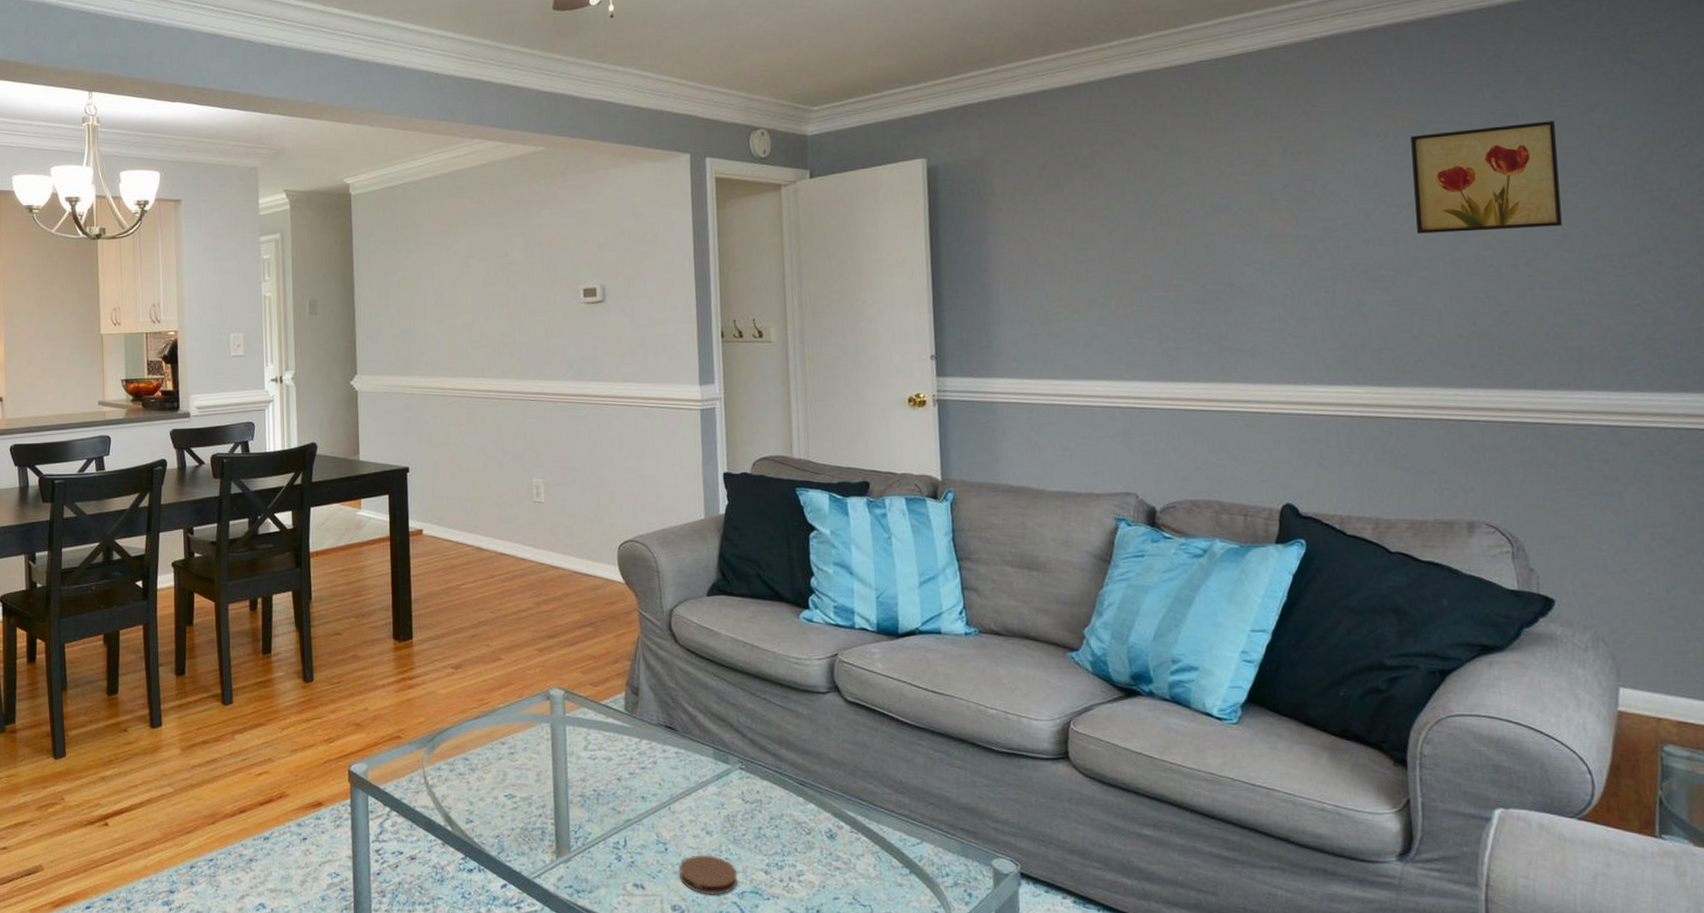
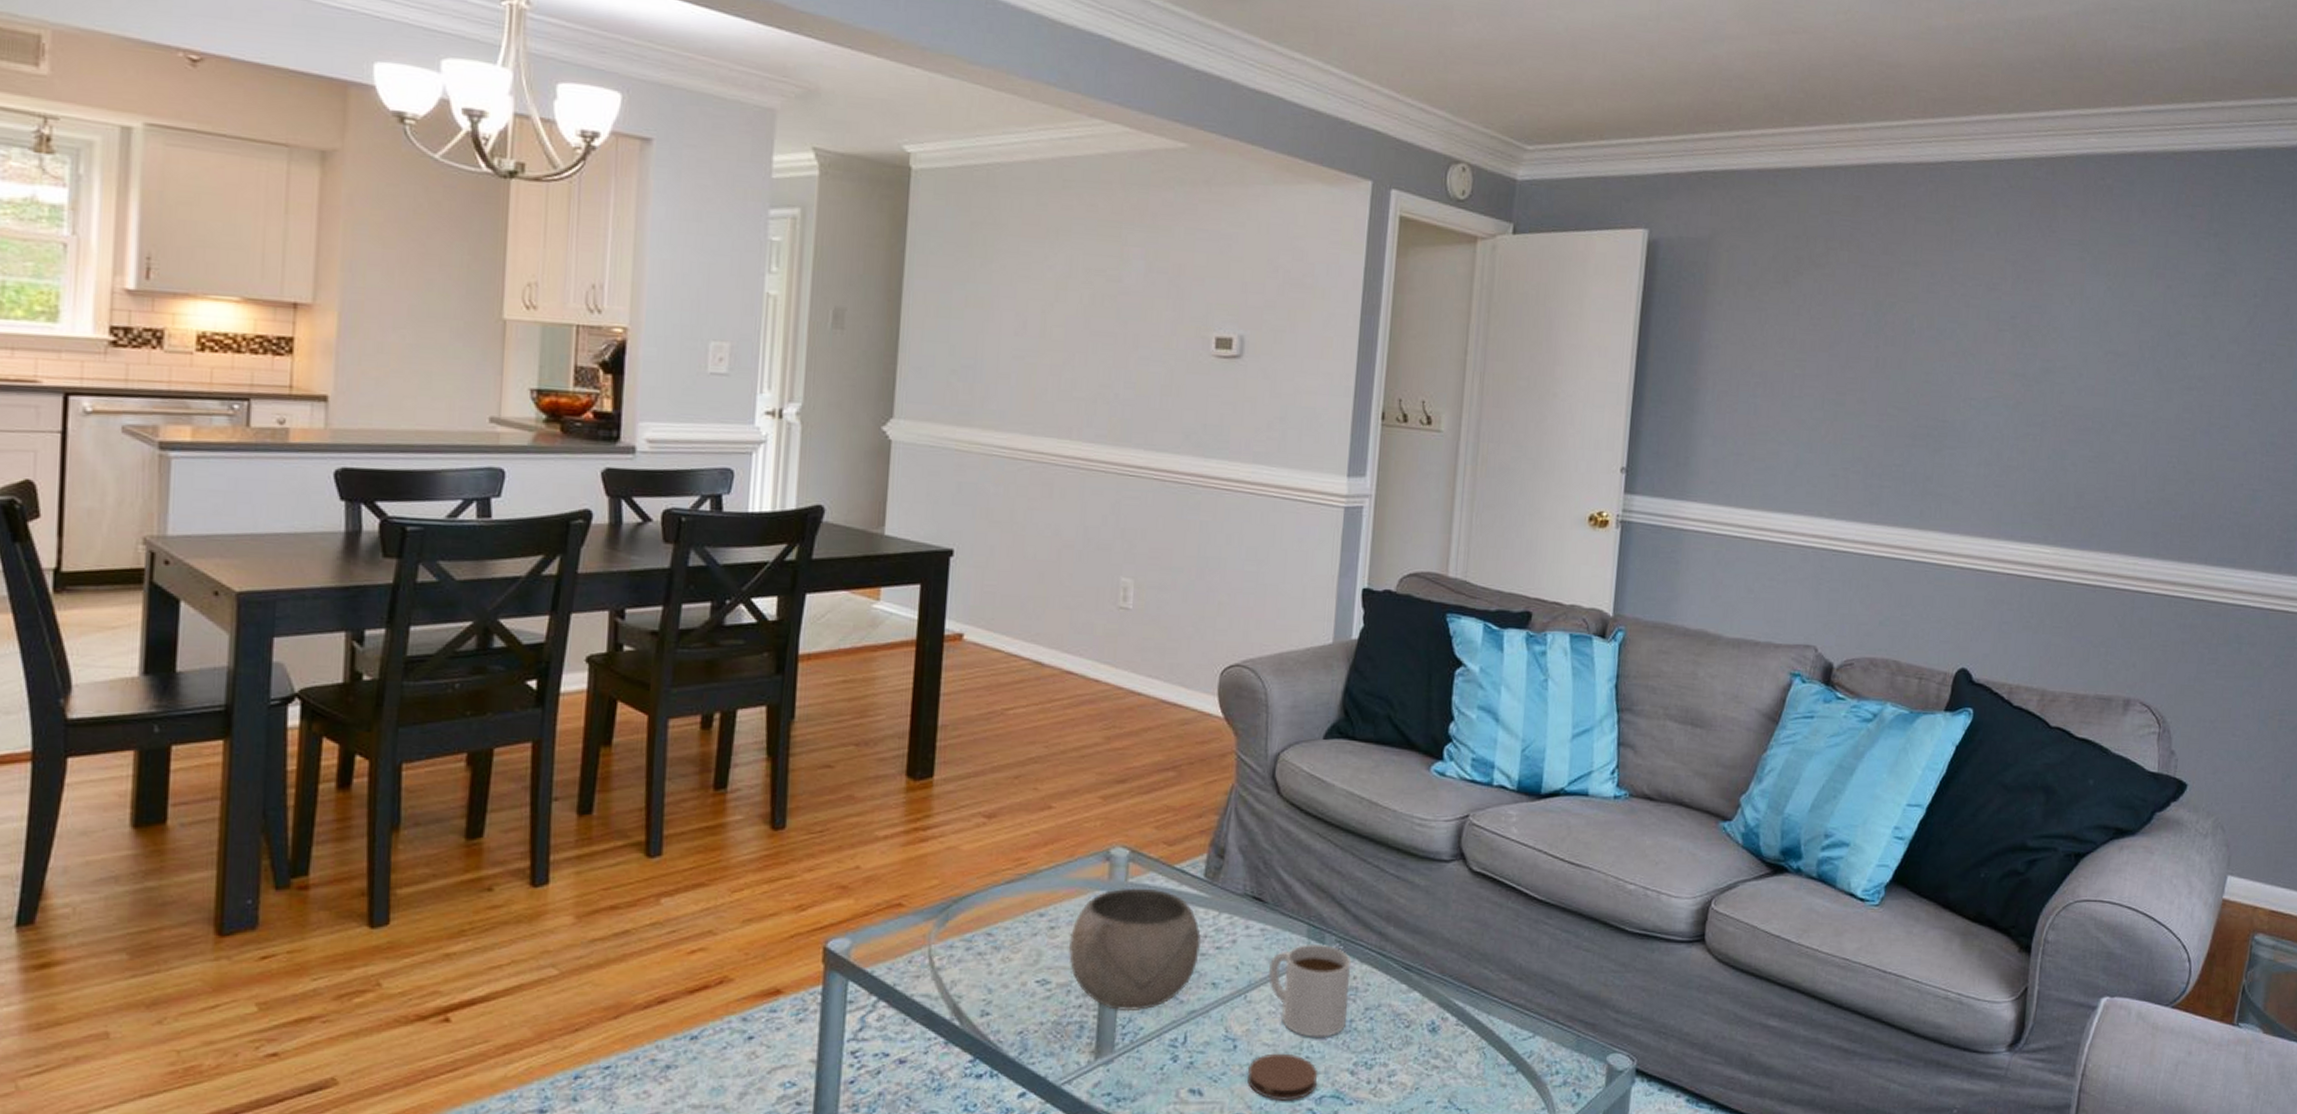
bowl: none [526,721,629,820] -> present [1069,888,1202,1012]
mug: none [685,764,755,842] -> present [1267,943,1352,1037]
wall art: present [1411,121,1562,234] -> none [2126,279,2268,396]

